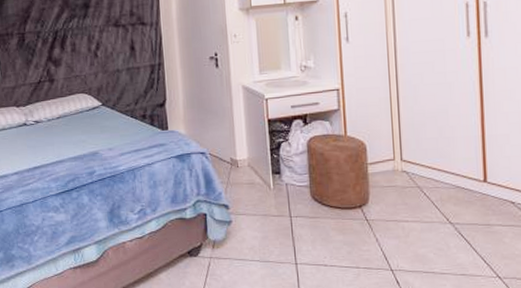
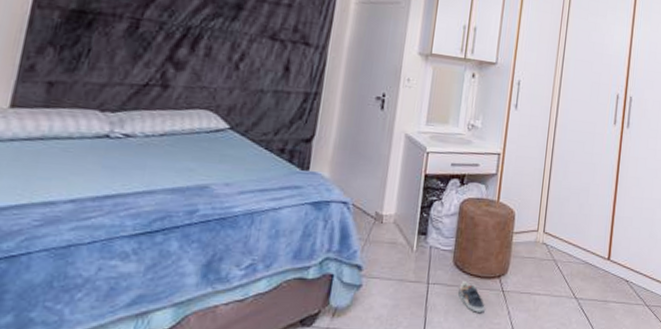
sneaker: none [321,213,351,241] -> present [458,281,485,312]

